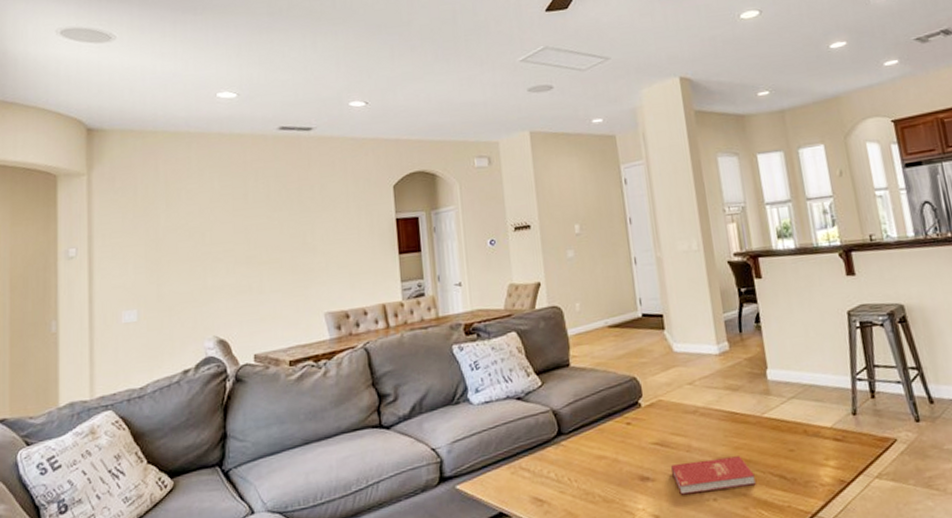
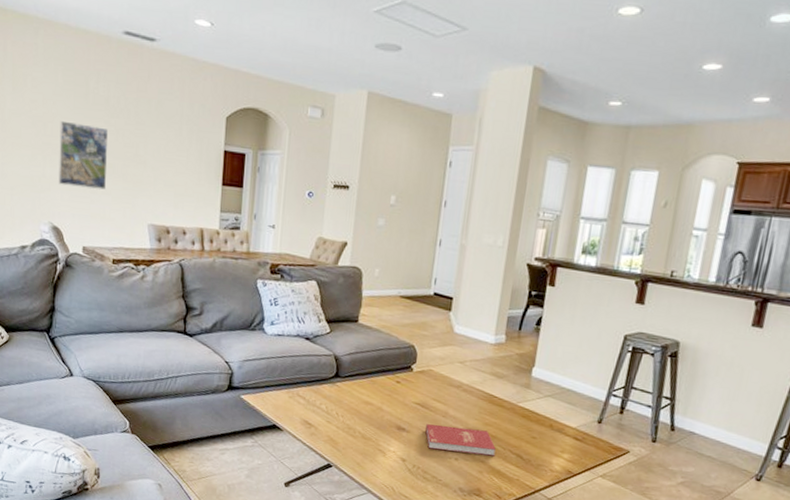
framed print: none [219,223,275,293] -> present [58,120,109,190]

